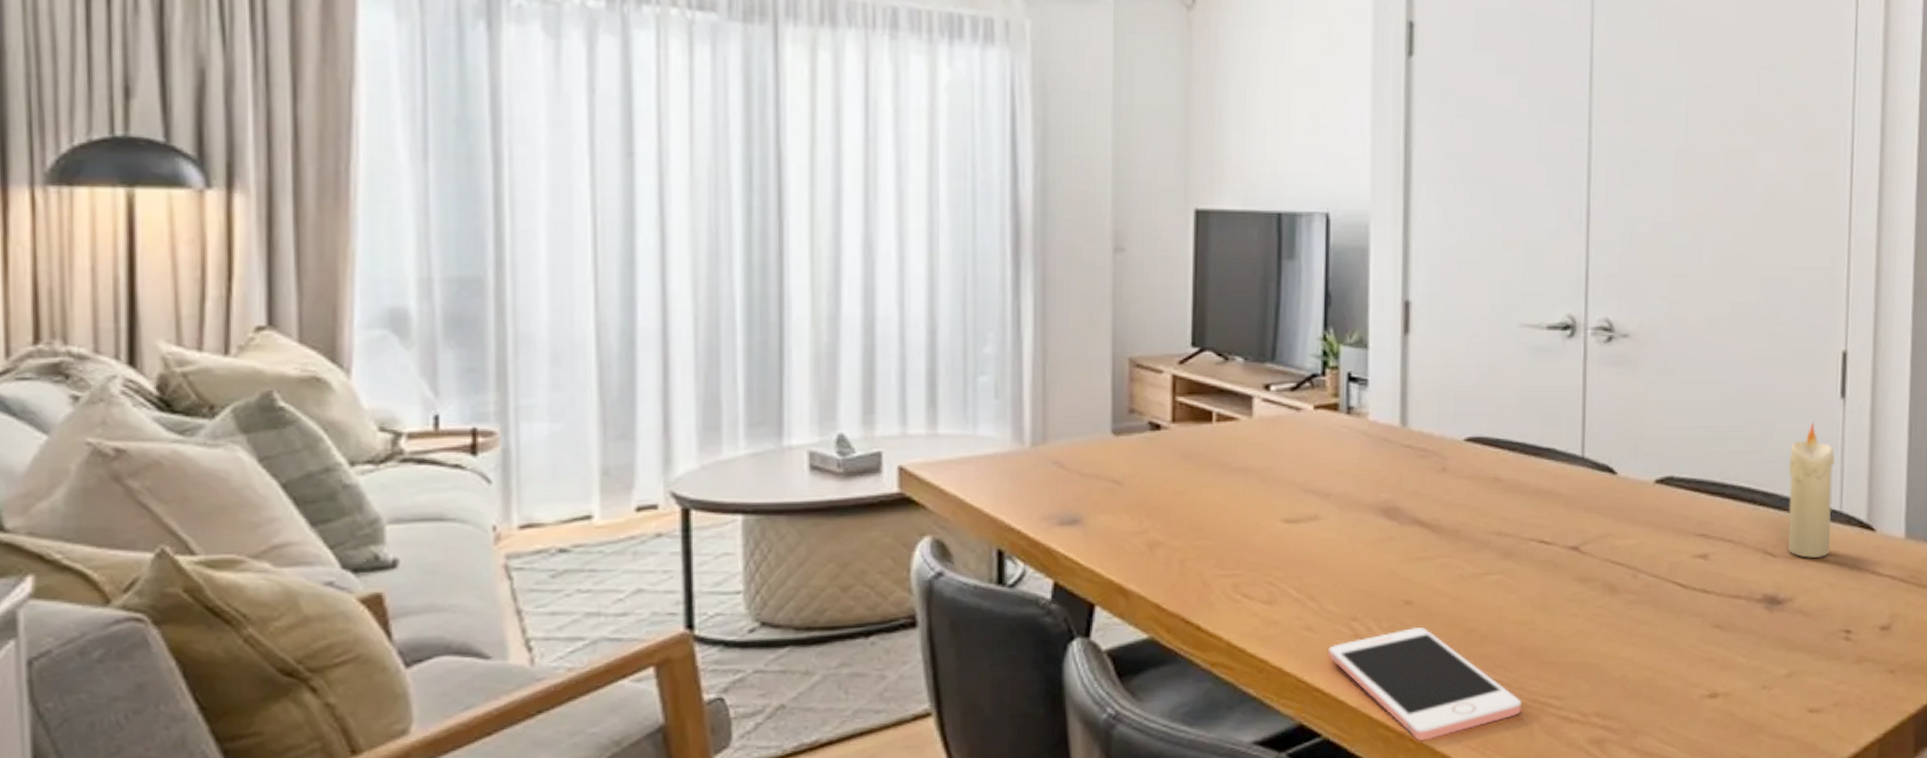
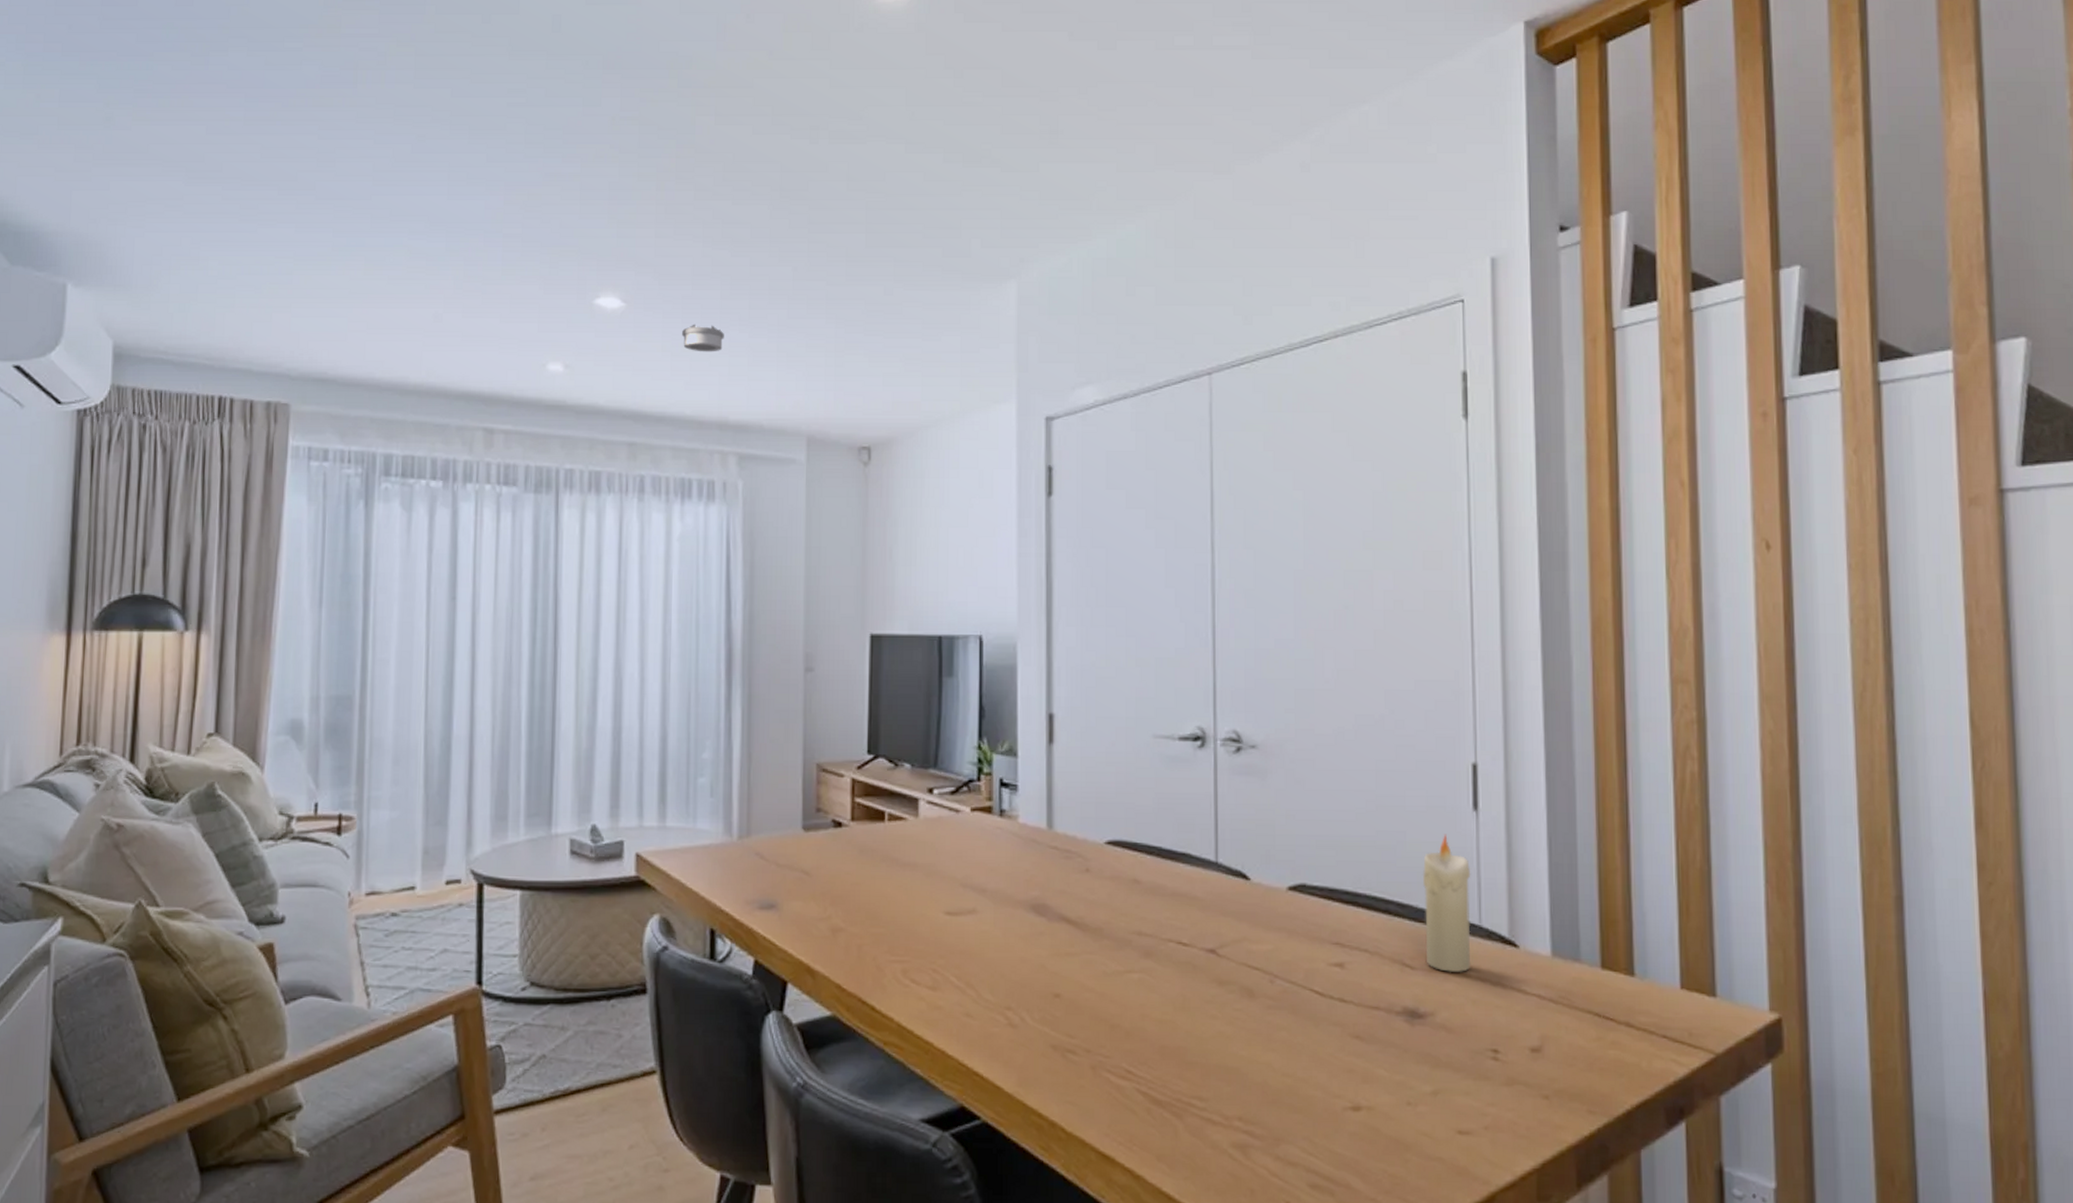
cell phone: present [1327,626,1521,741] -> none [985,1019,1165,1132]

